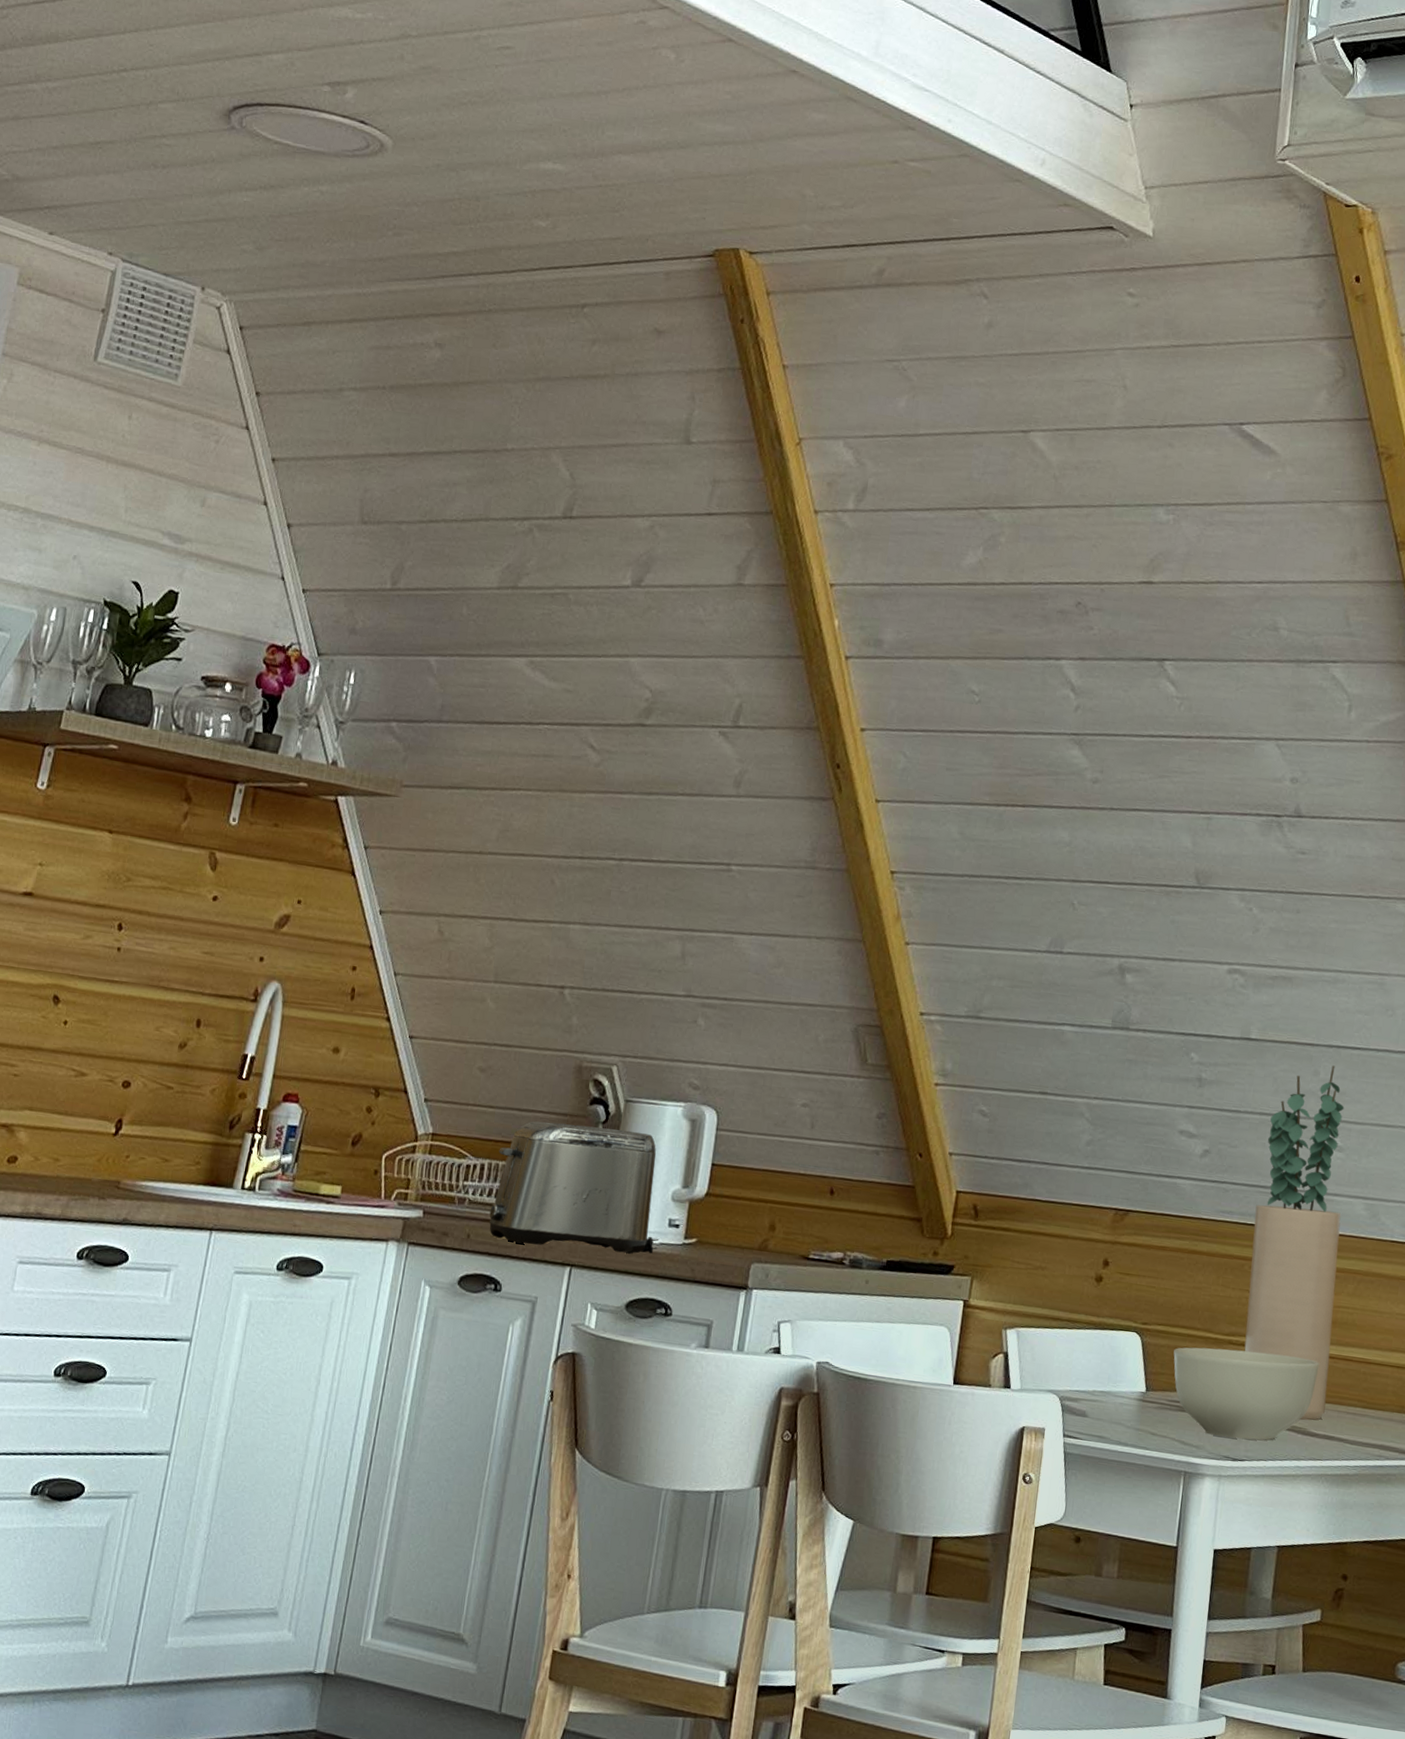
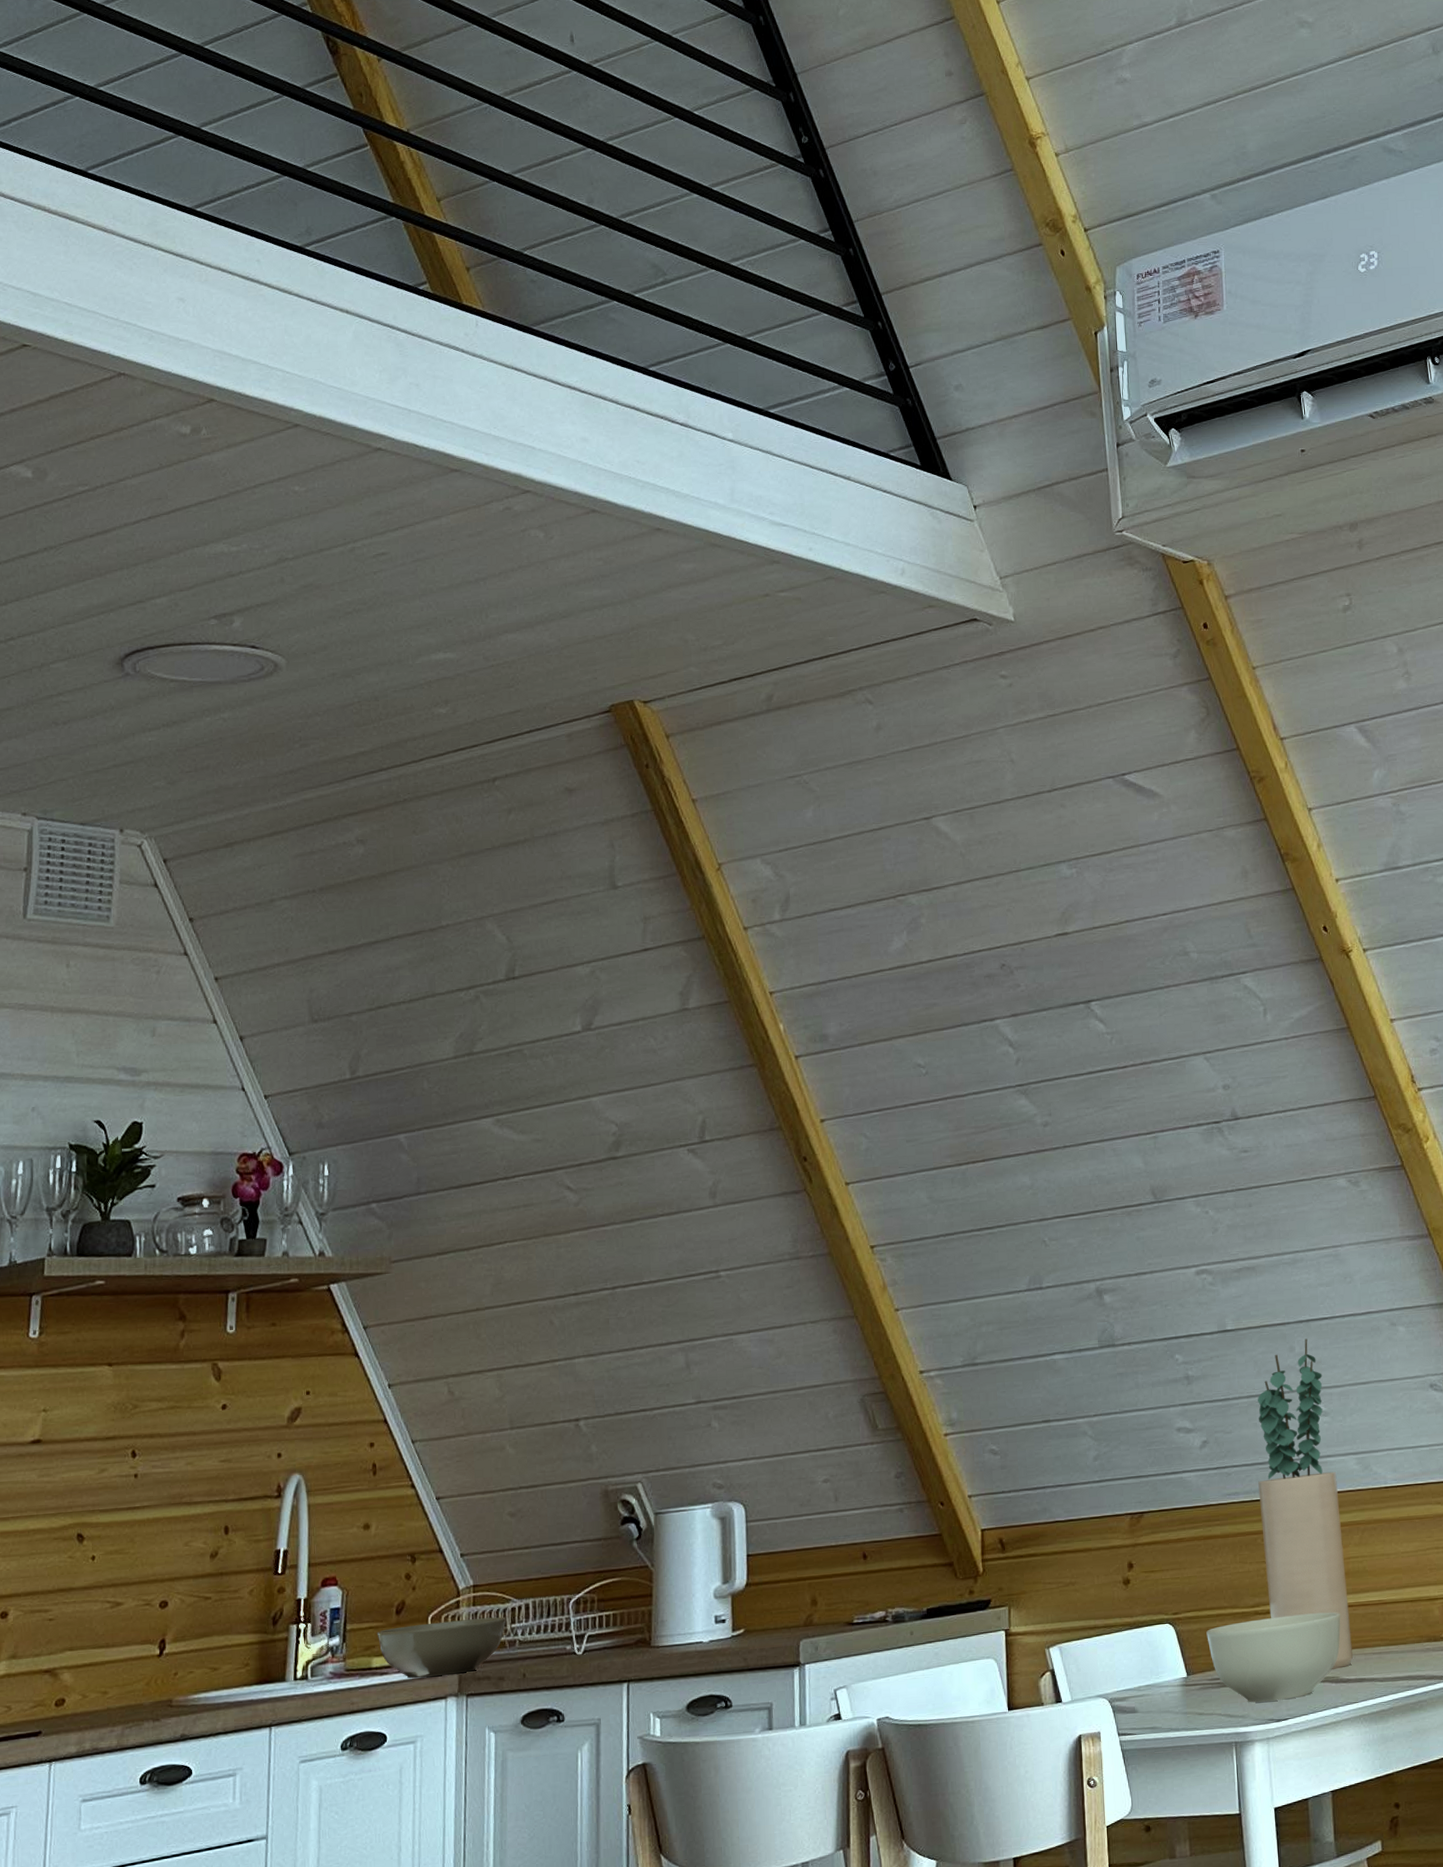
bowl: none [329,1158,460,1221] -> present [376,1616,507,1679]
toaster: present [489,1121,658,1255] -> none [541,1540,708,1673]

